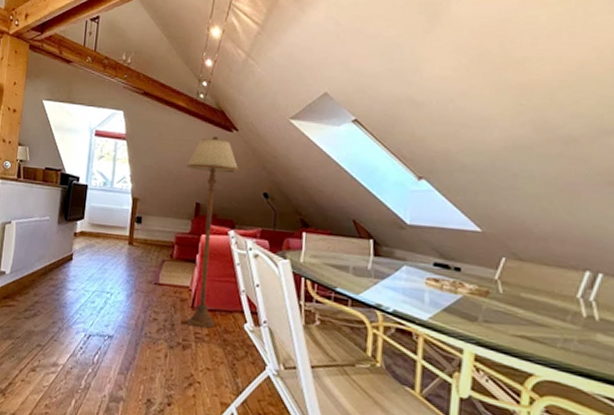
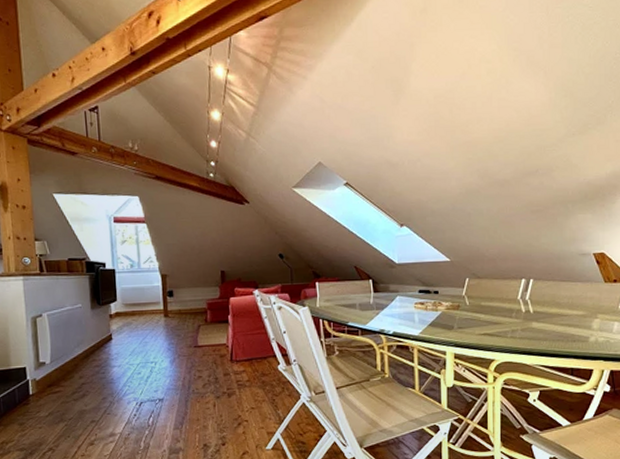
floor lamp: present [186,135,239,329] -> none [207,209,255,377]

